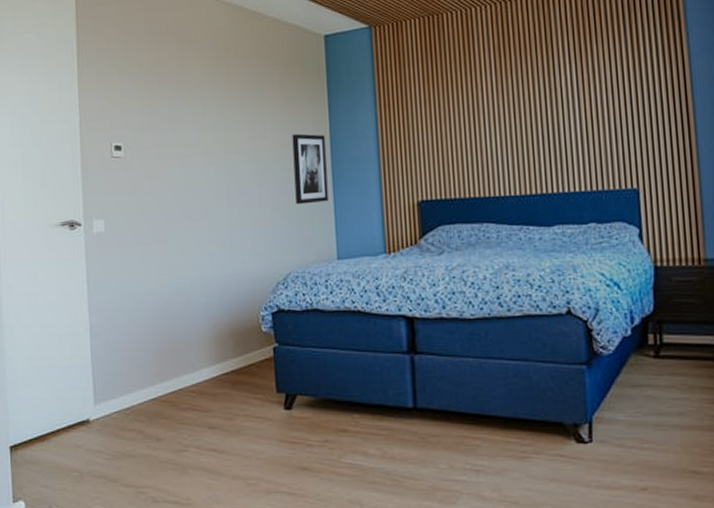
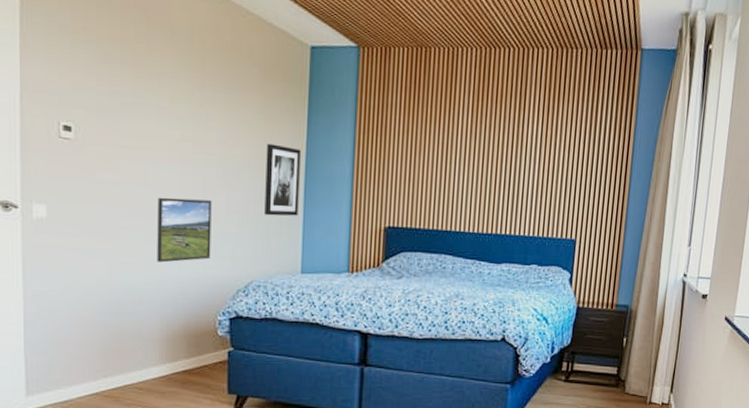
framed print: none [197,197,249,263] -> present [157,197,212,263]

